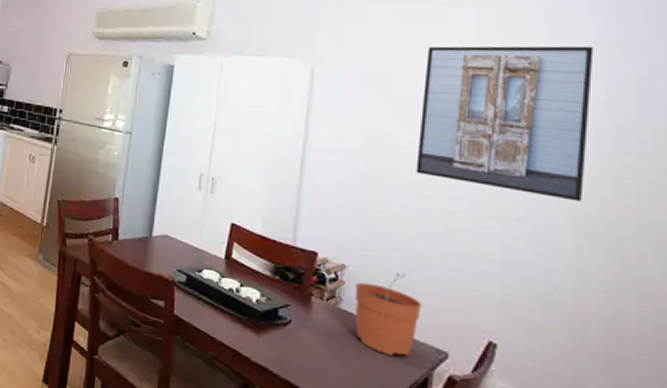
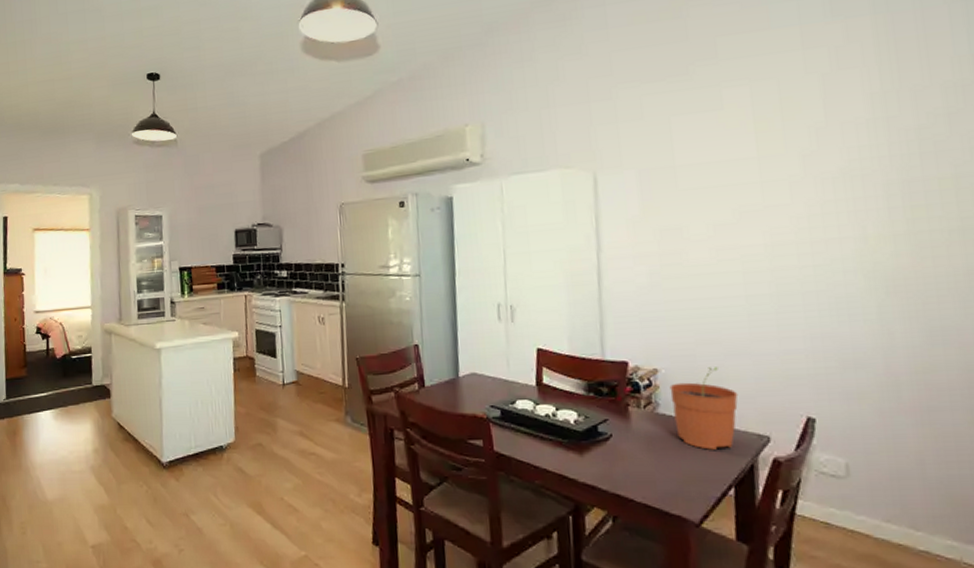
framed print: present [416,46,594,202] -> none [708,104,879,265]

